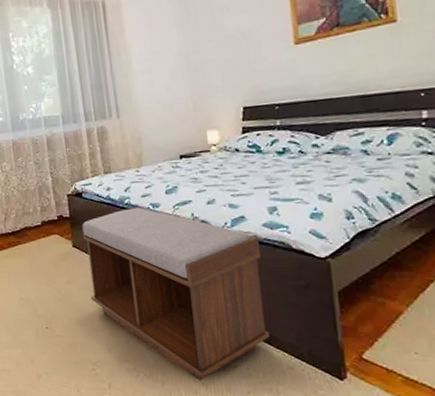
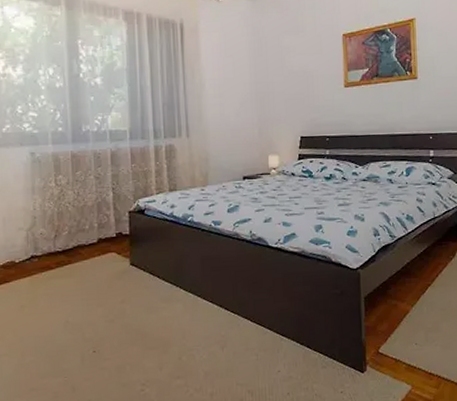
bench: present [82,208,270,381] -> none [142,225,309,389]

